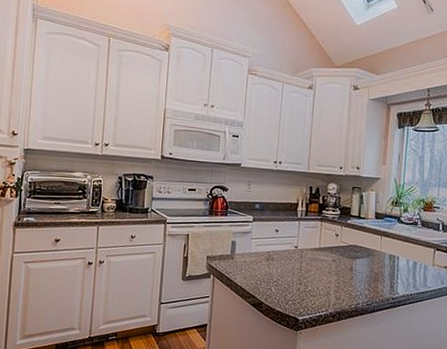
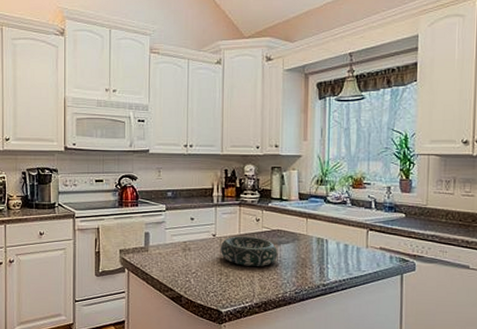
decorative bowl: none [301,249,353,278] -> present [220,236,277,266]

